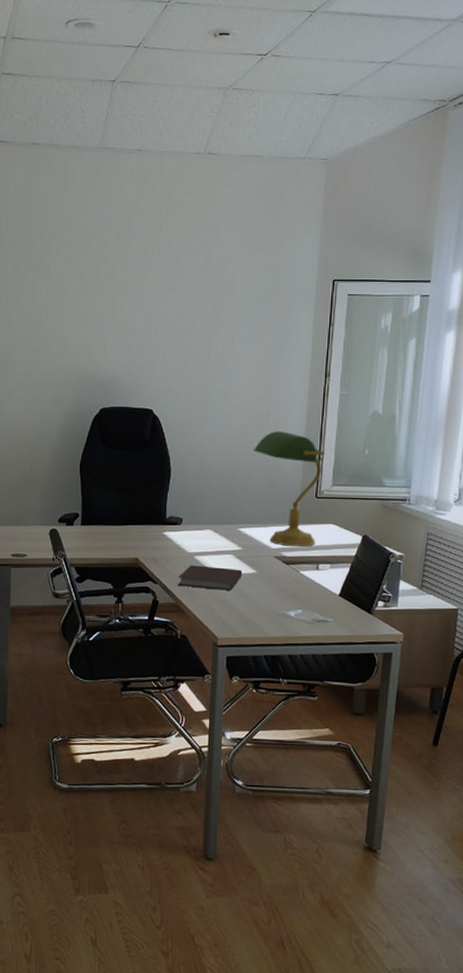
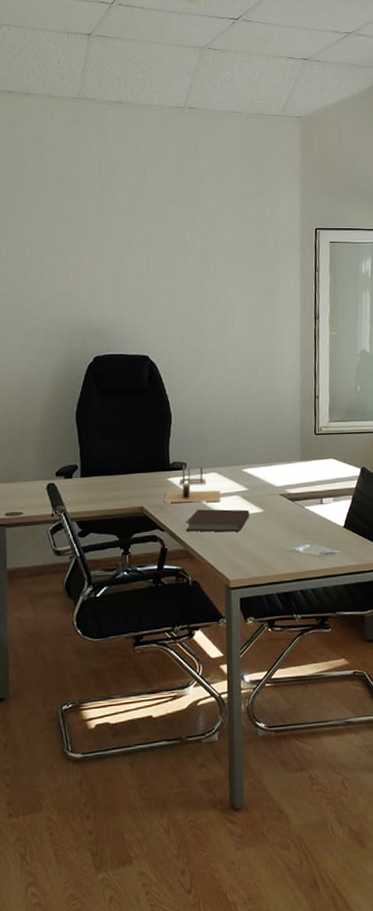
desk organizer: none [159,520,214,559] -> present [164,464,221,503]
desk lamp: present [254,431,325,547] -> none [252,372,321,483]

